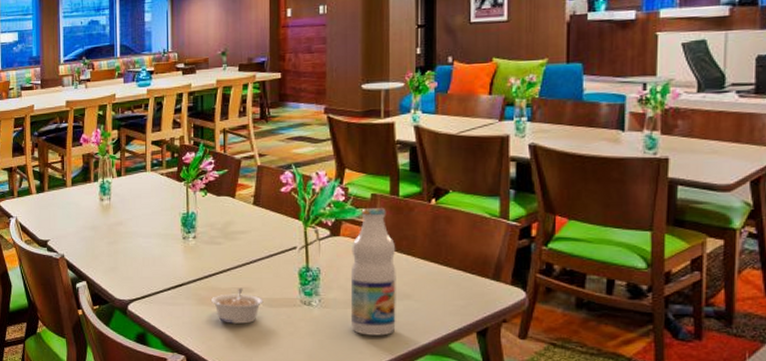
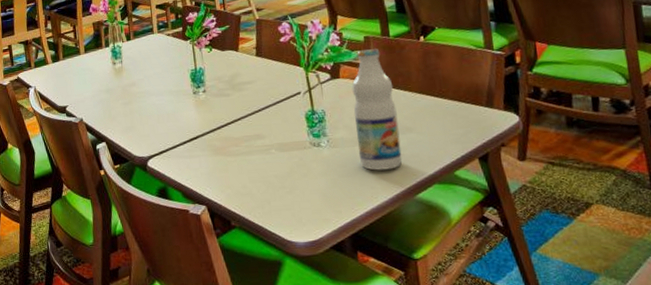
legume: present [210,287,264,325] -> none [225,135,276,172]

